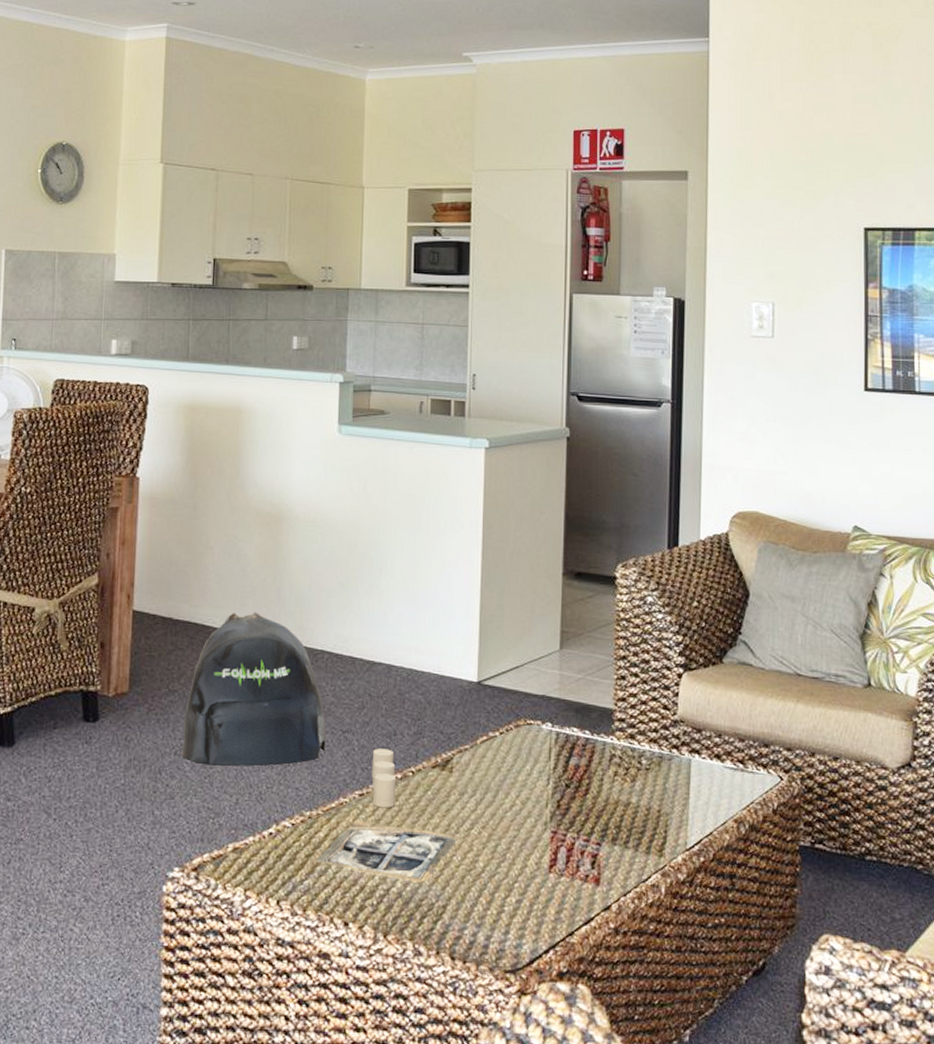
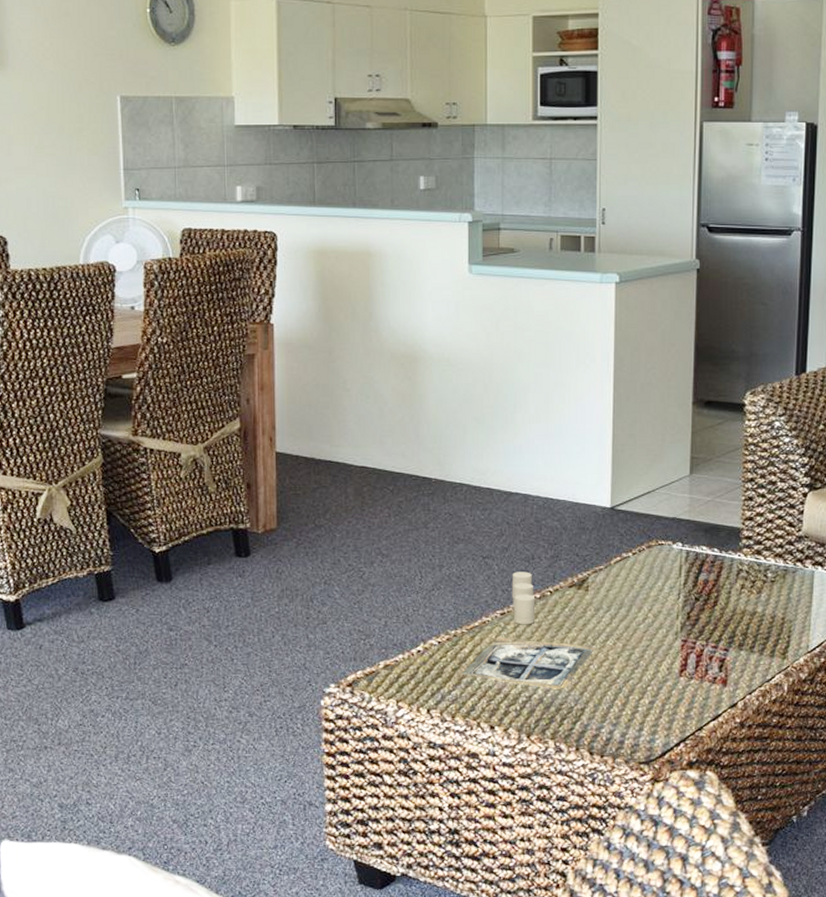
backpack: present [181,611,326,766] -> none [331,449,467,592]

